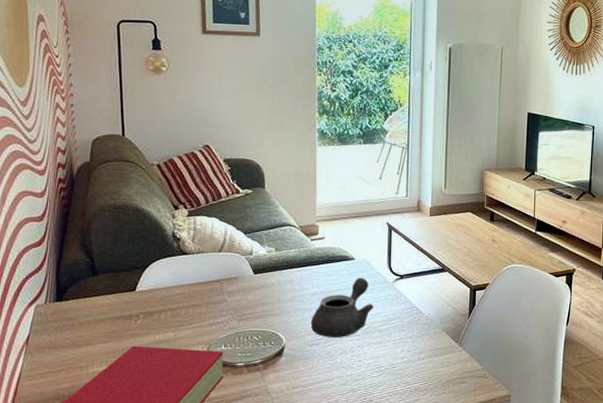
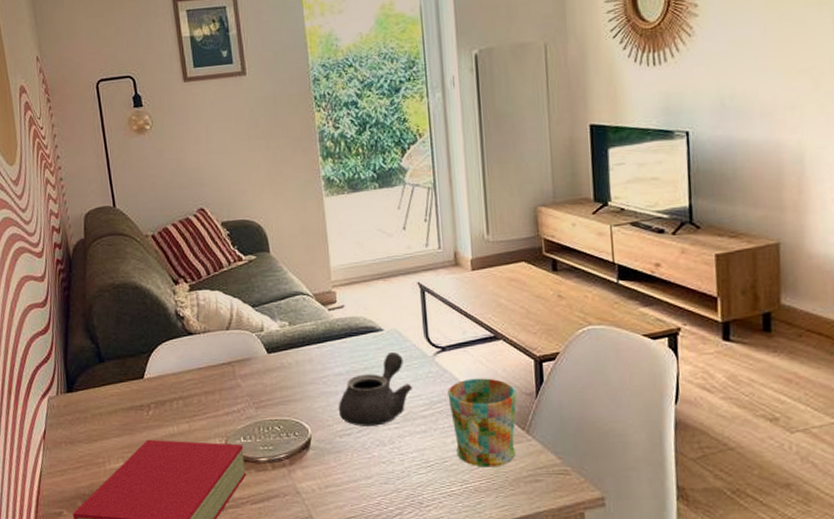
mug: none [401,301,455,372] -> present [448,378,517,468]

